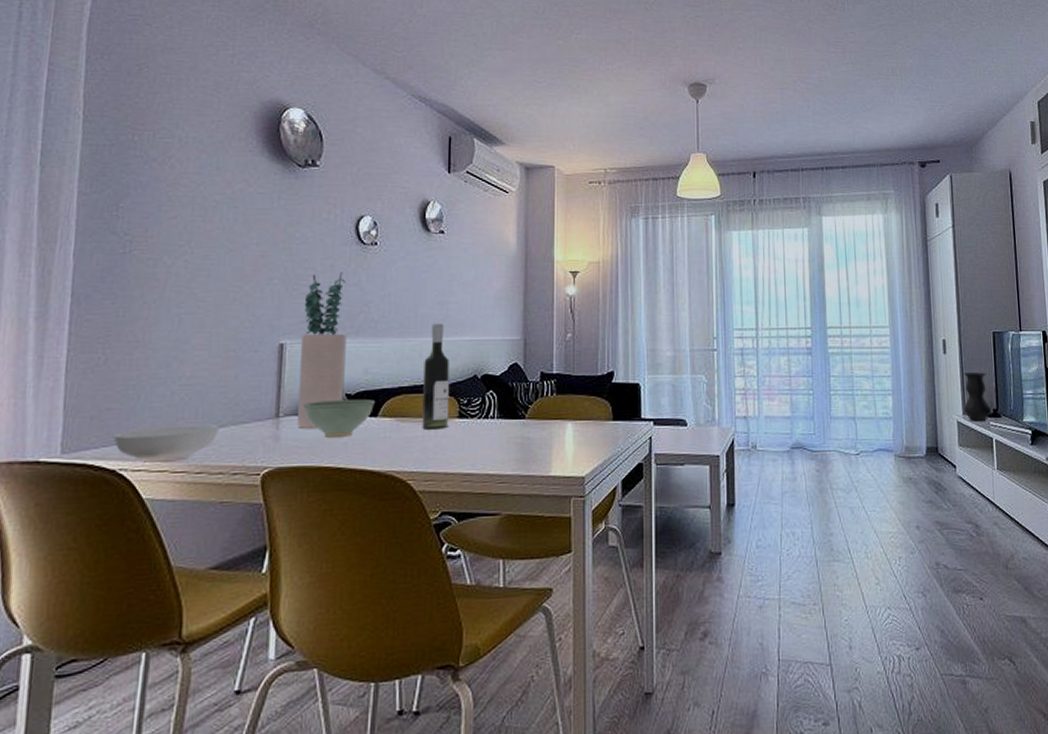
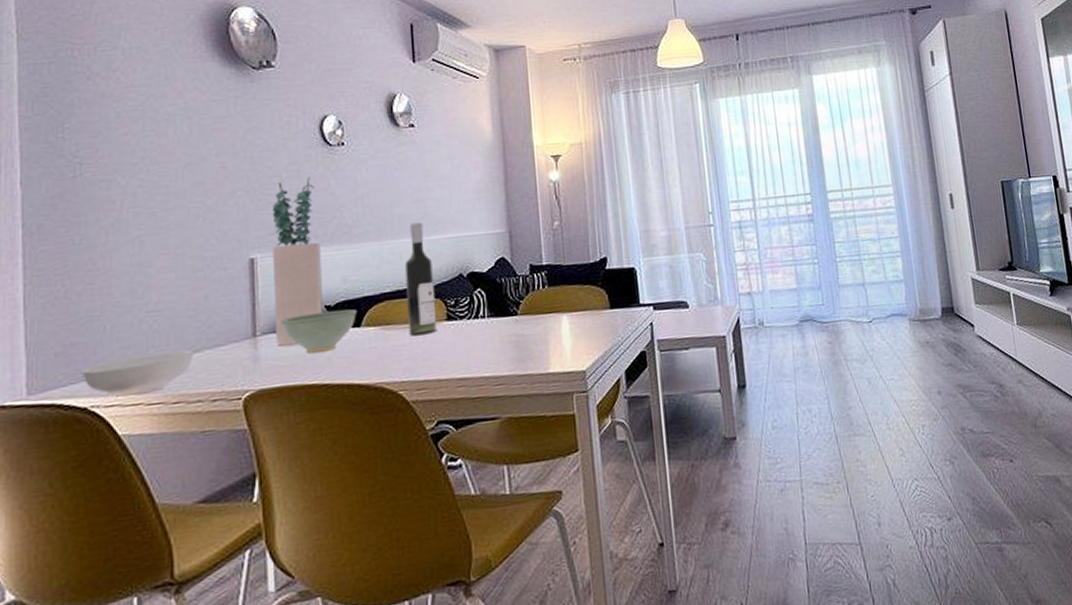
vase: present [963,372,991,421] -> none [974,224,1006,277]

